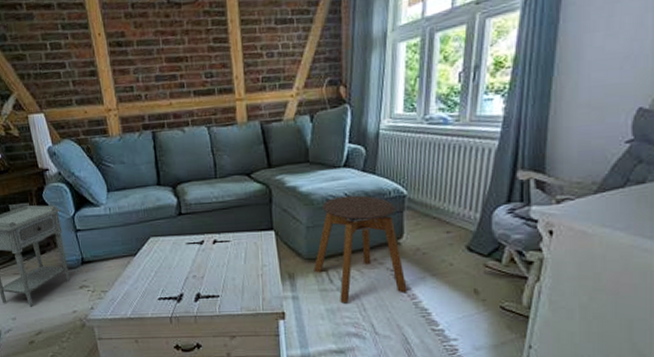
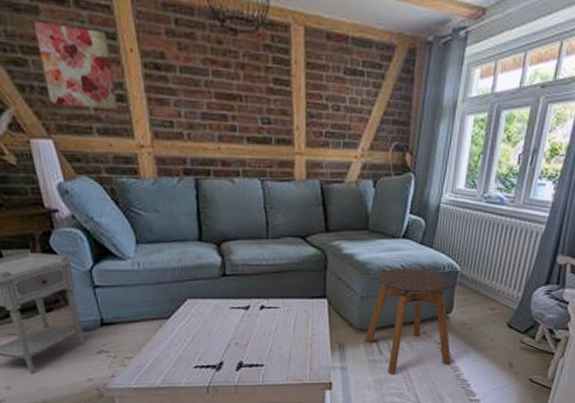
wall art: none [29,23,90,86] -> present [33,21,117,111]

